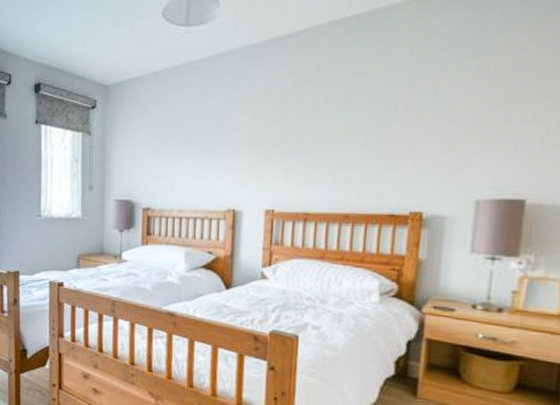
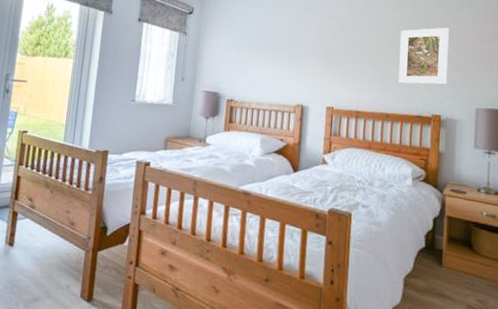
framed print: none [362,90,441,174] -> present [398,27,449,85]

